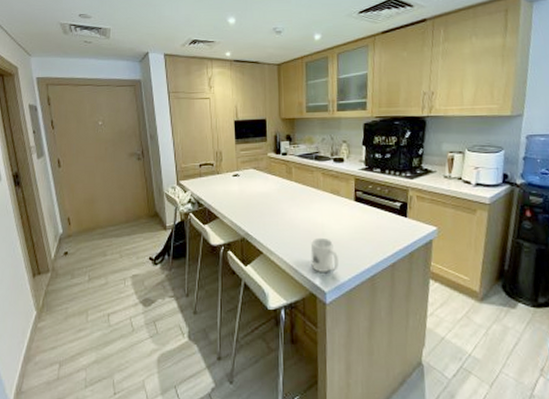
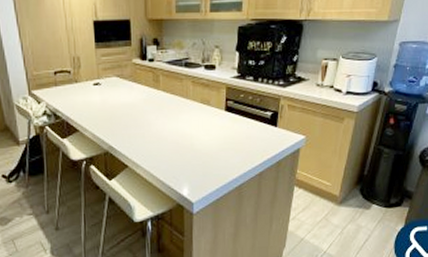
mug: present [310,237,339,272] -> none [178,149,207,184]

